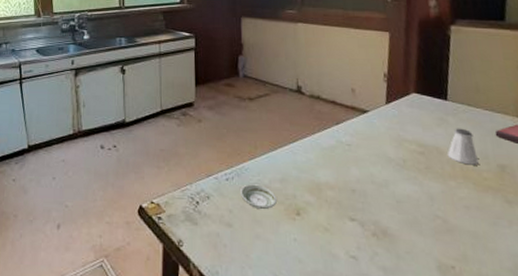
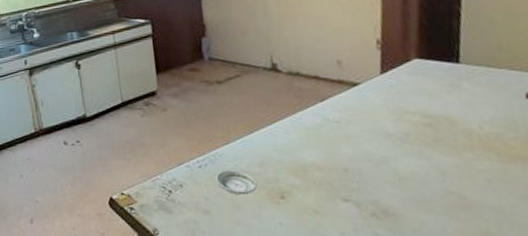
saltshaker: present [447,128,479,165] -> none [461,93,503,134]

